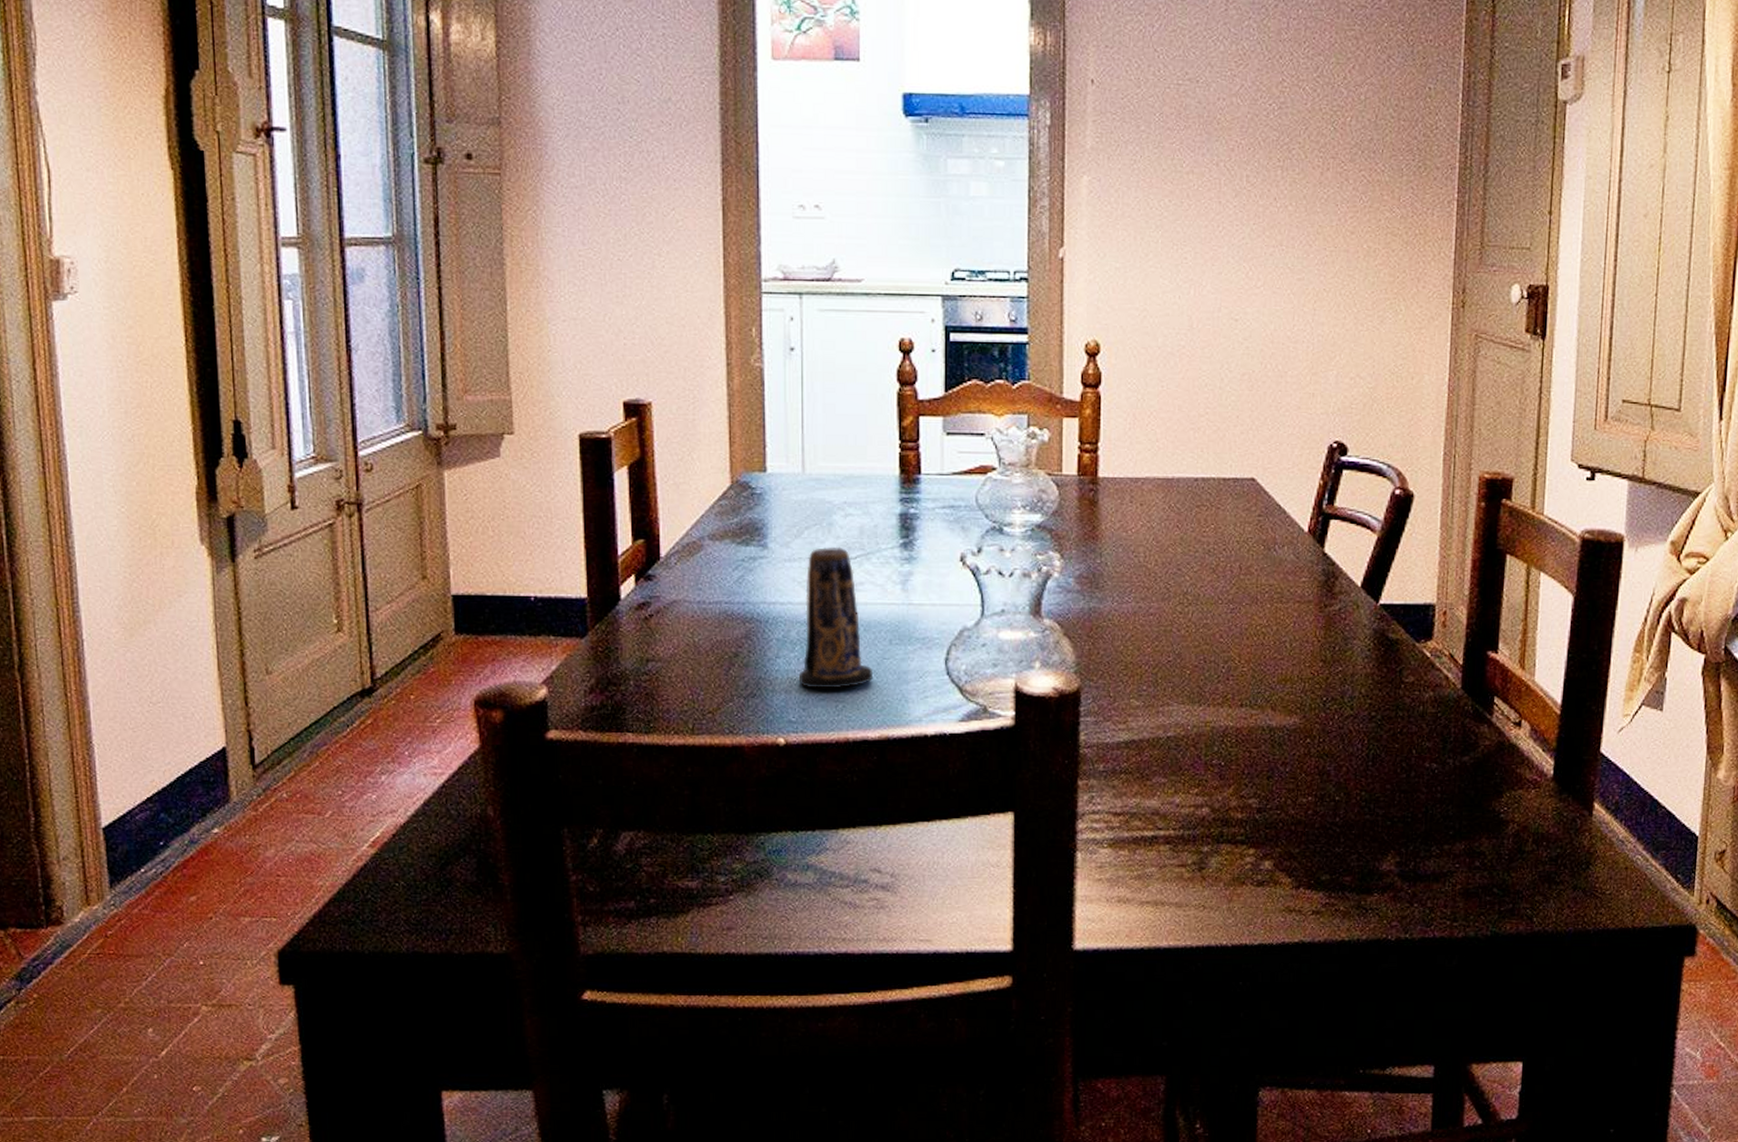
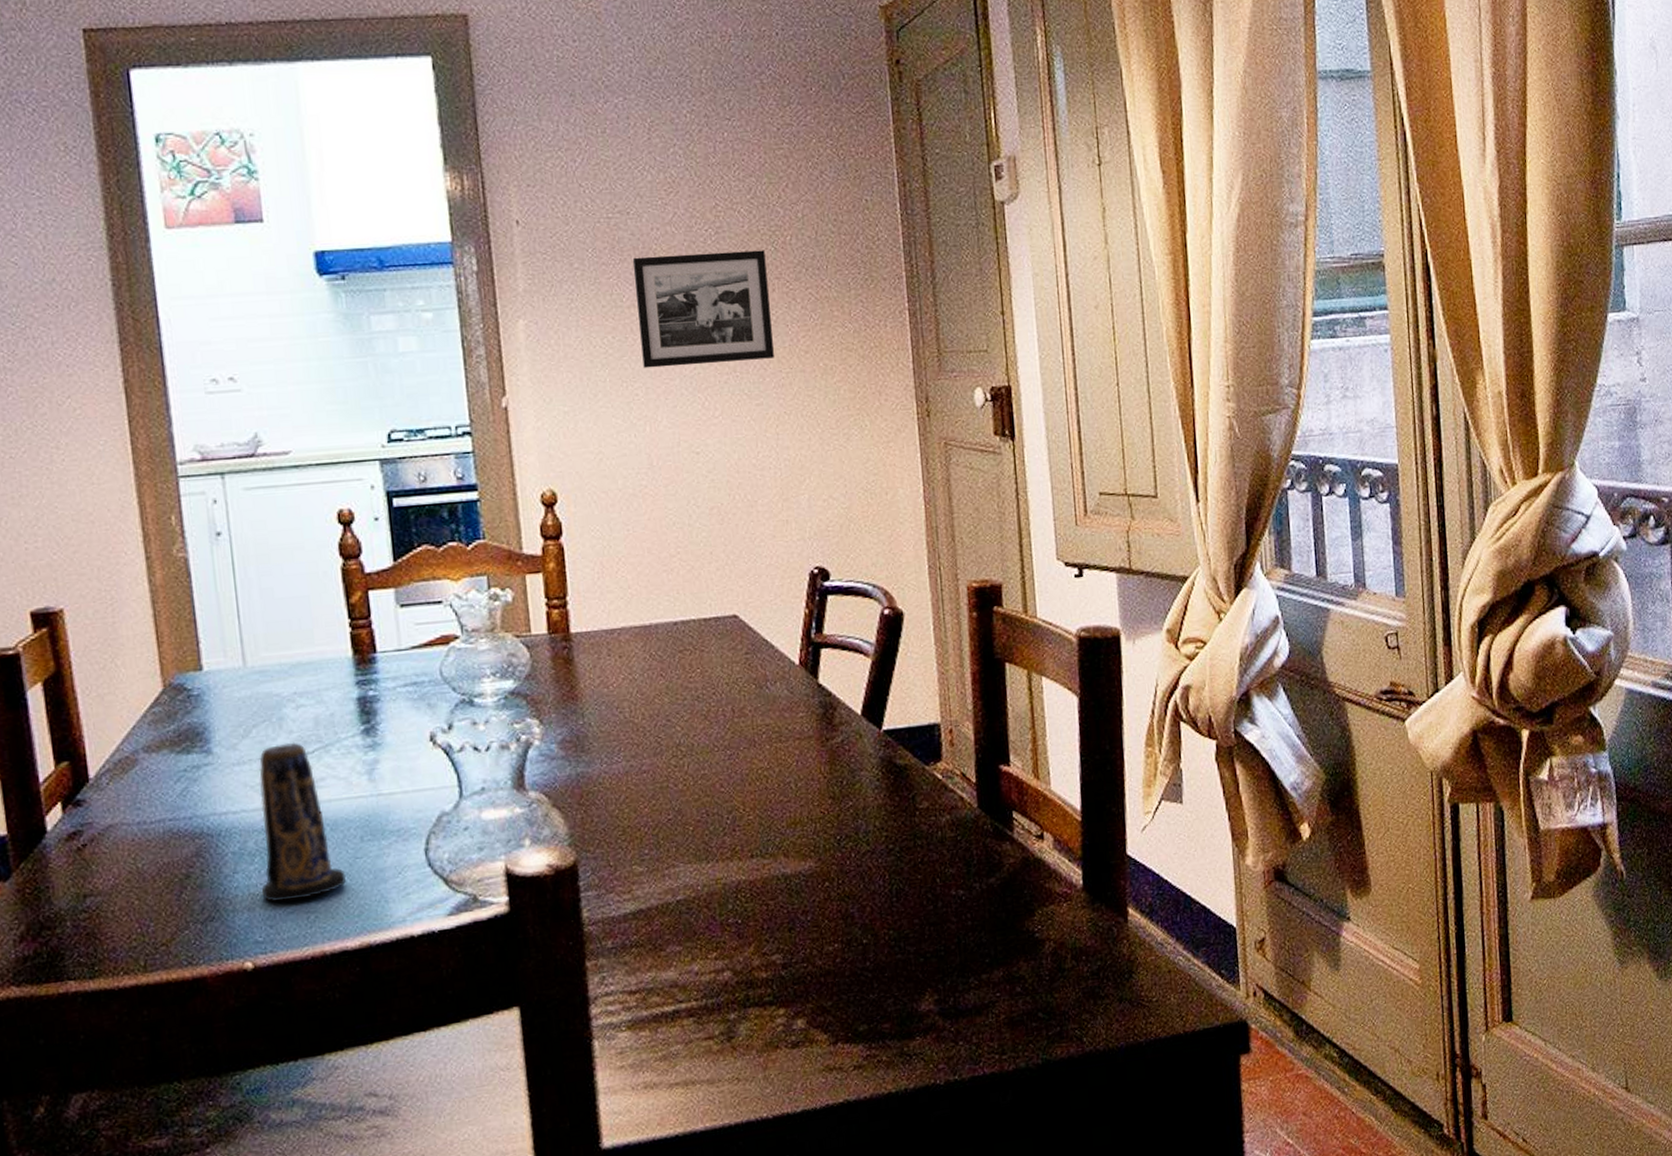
picture frame: none [1195,125,1324,236] -> present [632,250,774,369]

